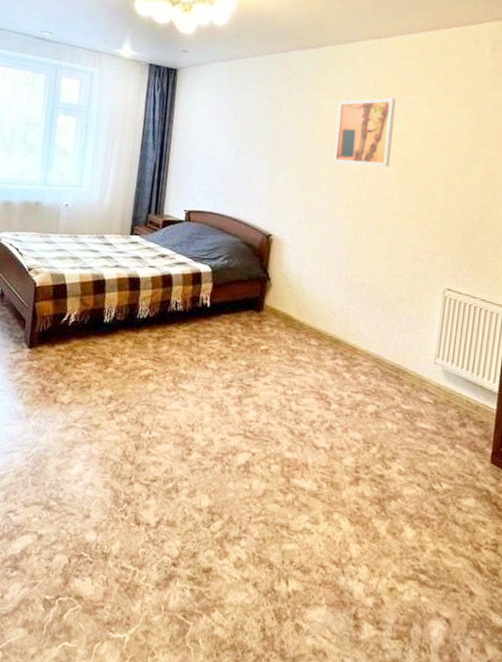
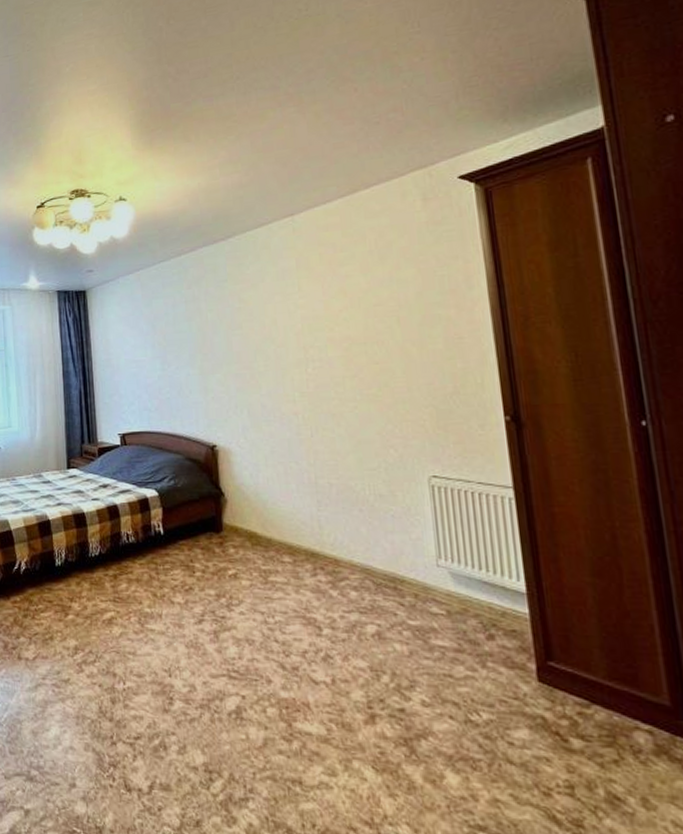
wall art: present [333,97,396,167] -> none [261,274,334,356]

